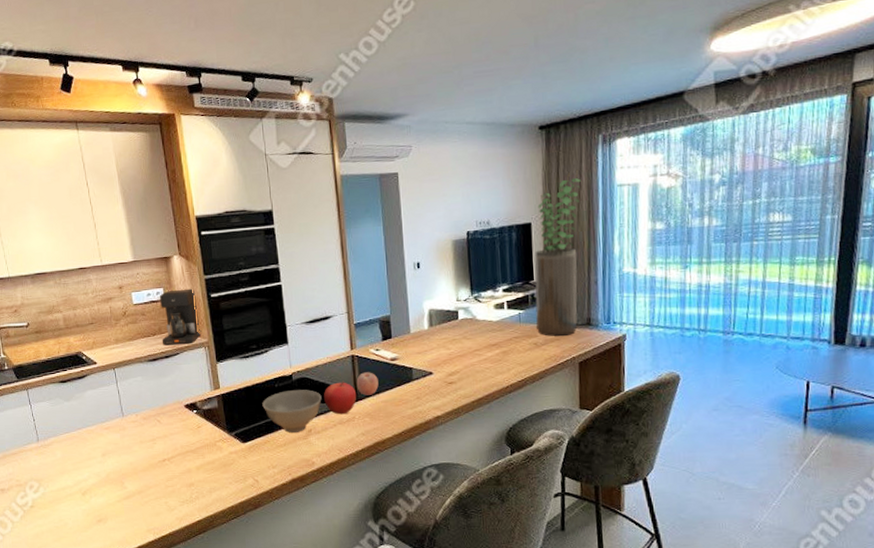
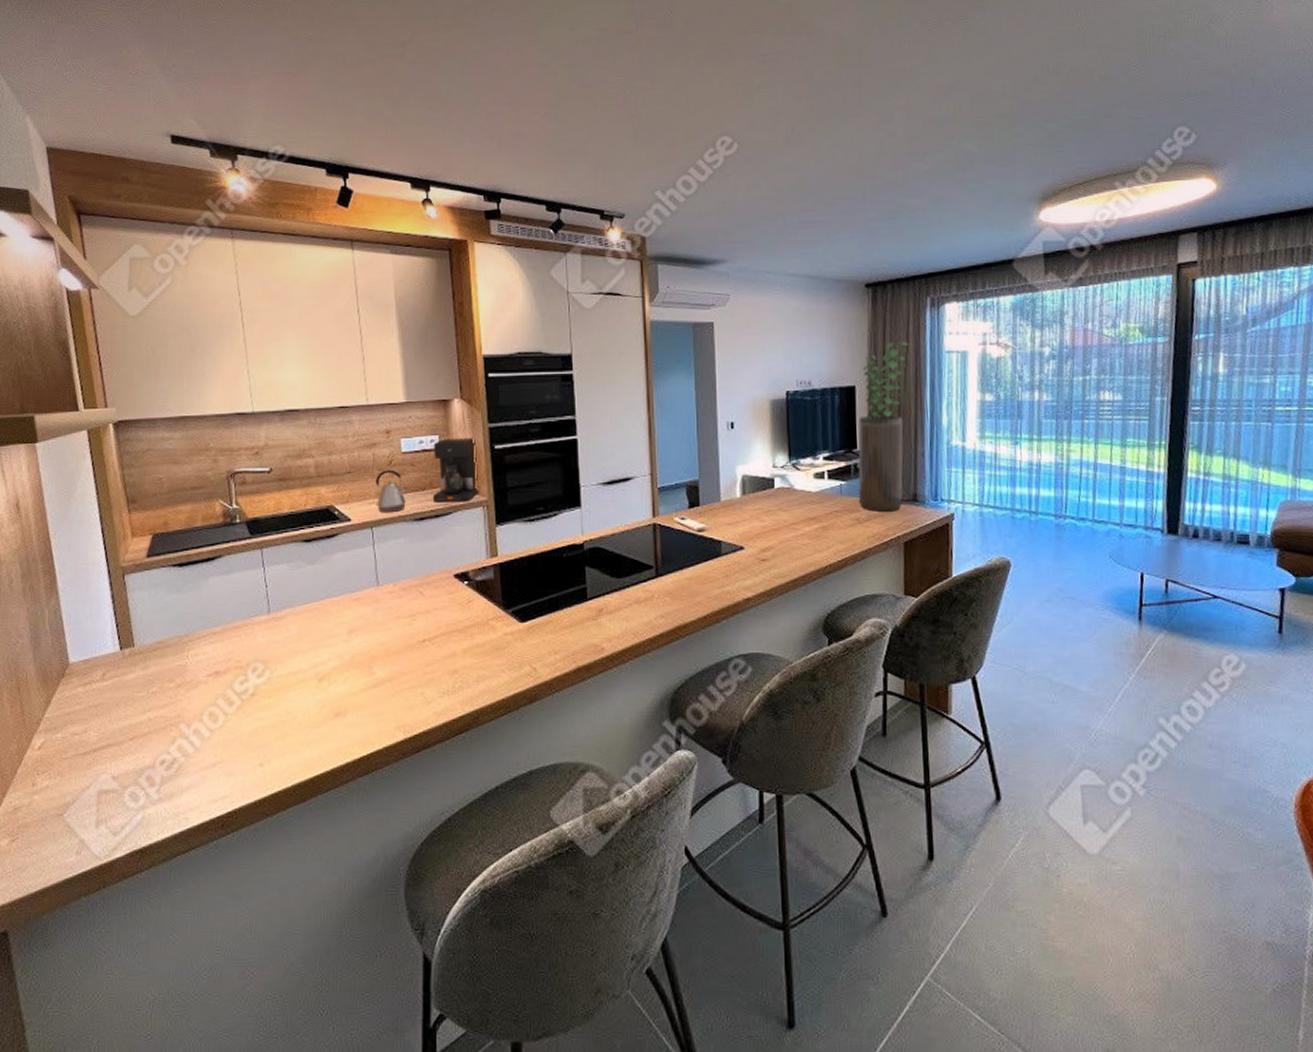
kettle: none [113,320,141,356] -> present [375,470,408,513]
bowl: present [262,390,322,433] -> none [547,561,617,612]
fruit: present [324,381,357,415] -> none [619,552,657,593]
fruit: present [356,372,379,395] -> none [657,544,682,571]

